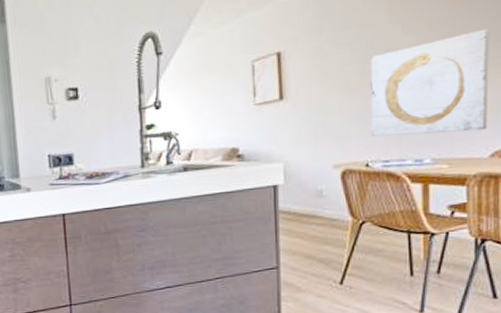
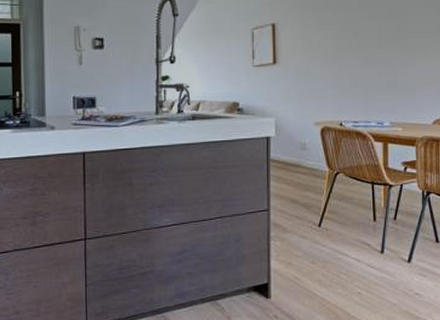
wall art: present [369,28,490,137] -> none [343,20,432,102]

